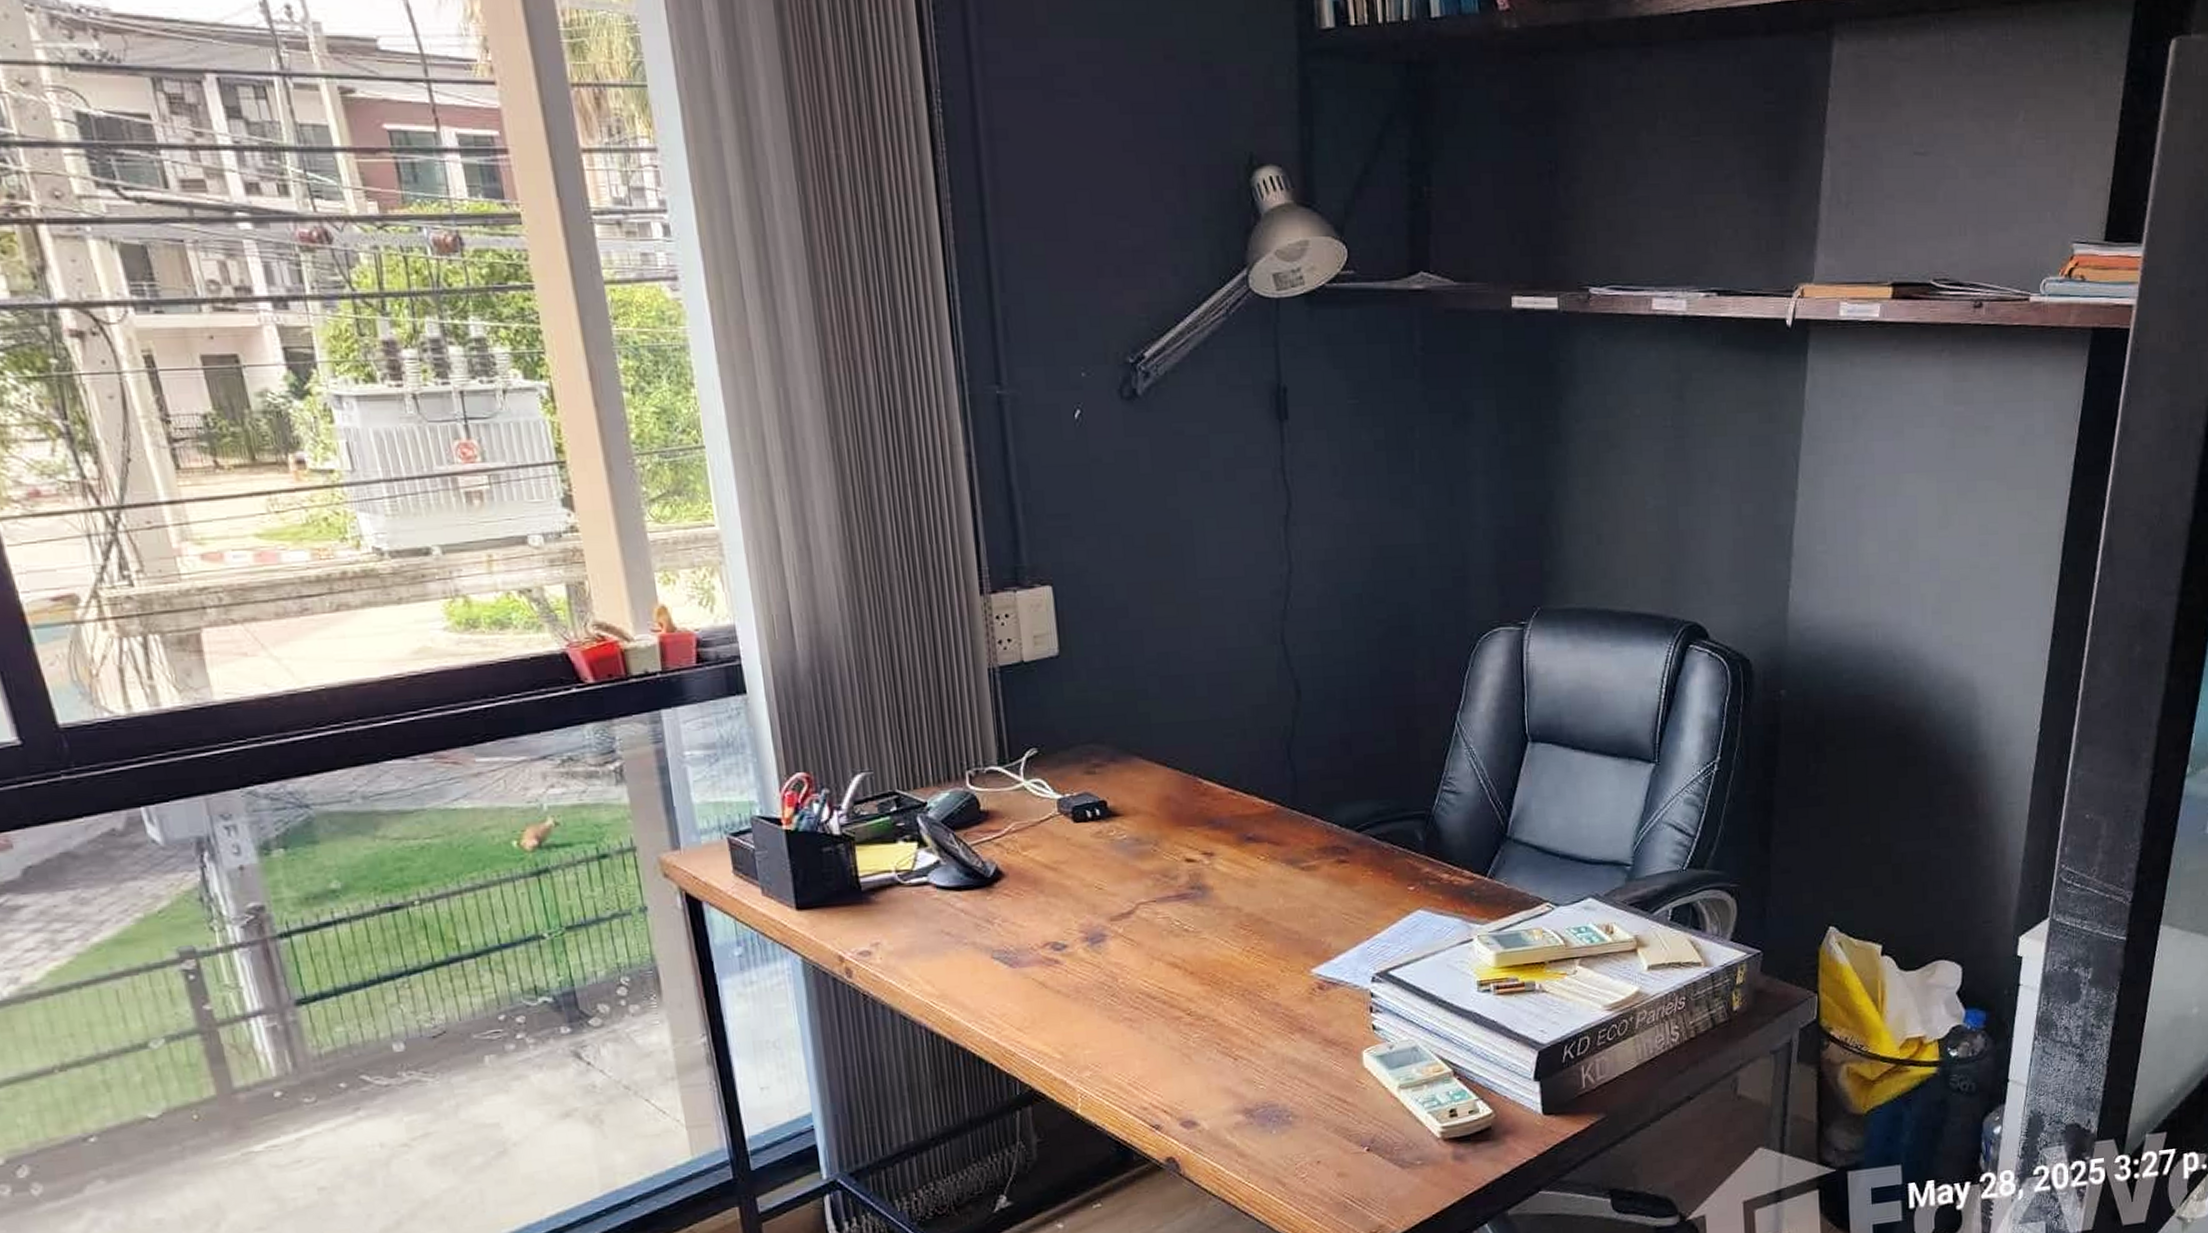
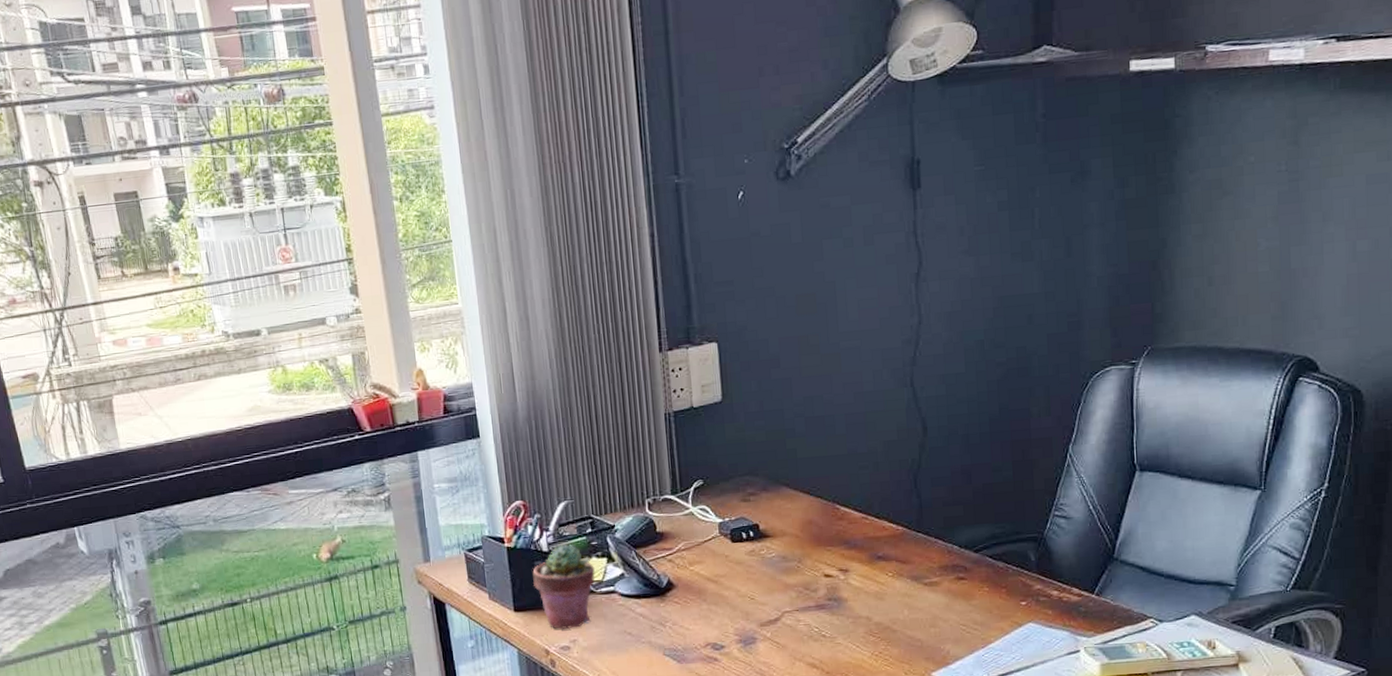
potted succulent: none [820,826,903,931] -> present [532,544,596,630]

